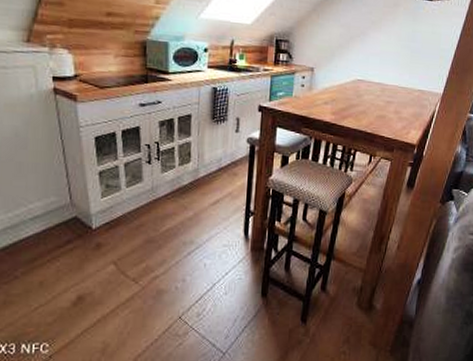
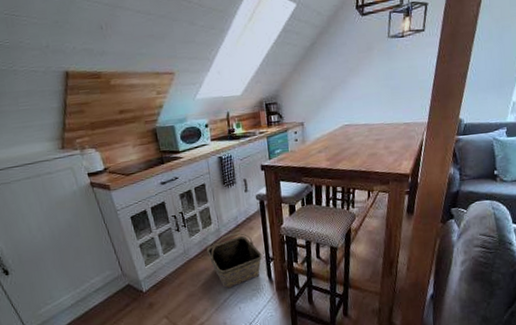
basket: none [178,176,242,240] -> present [206,232,262,289]

